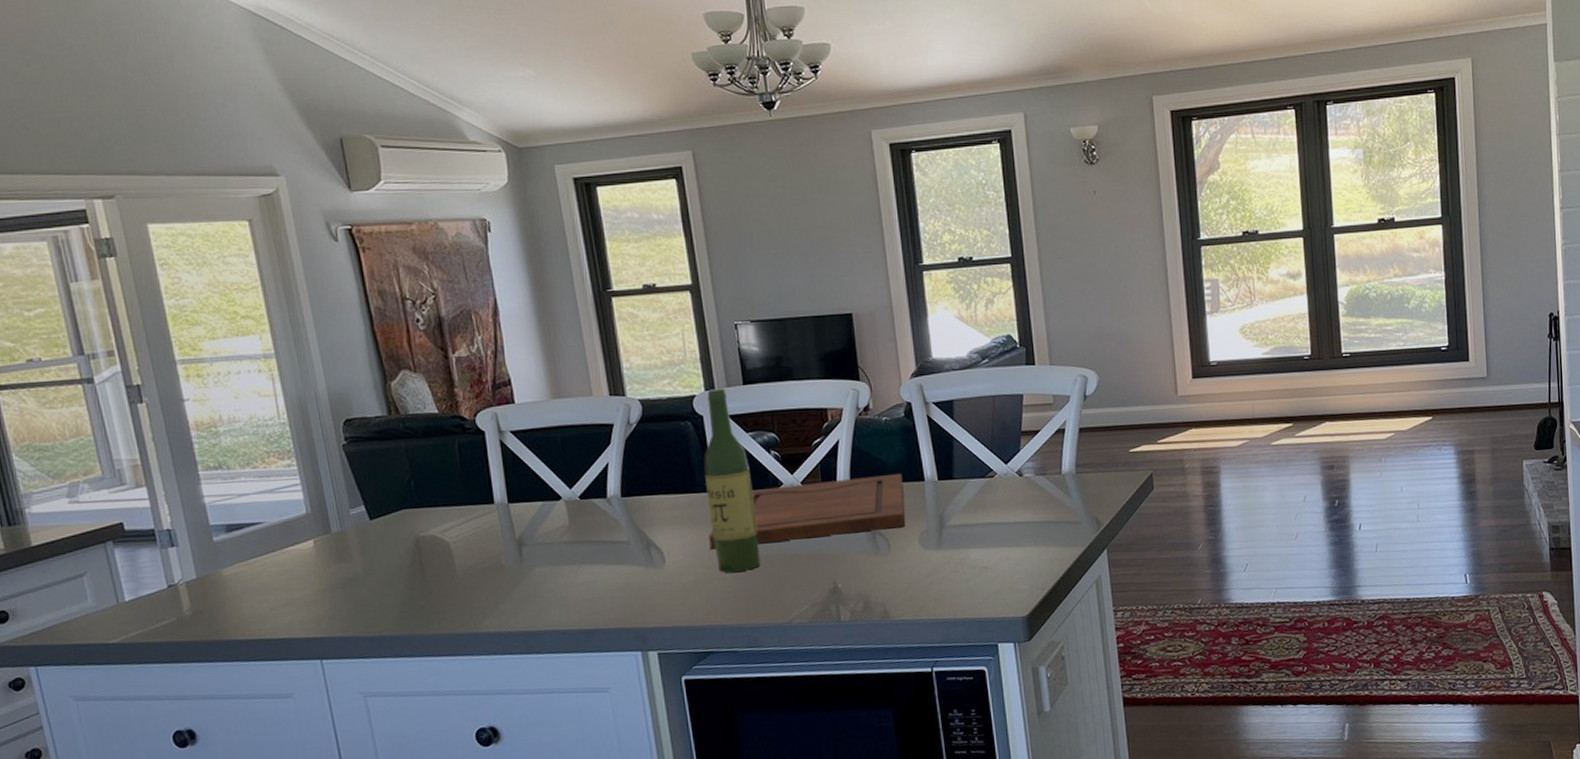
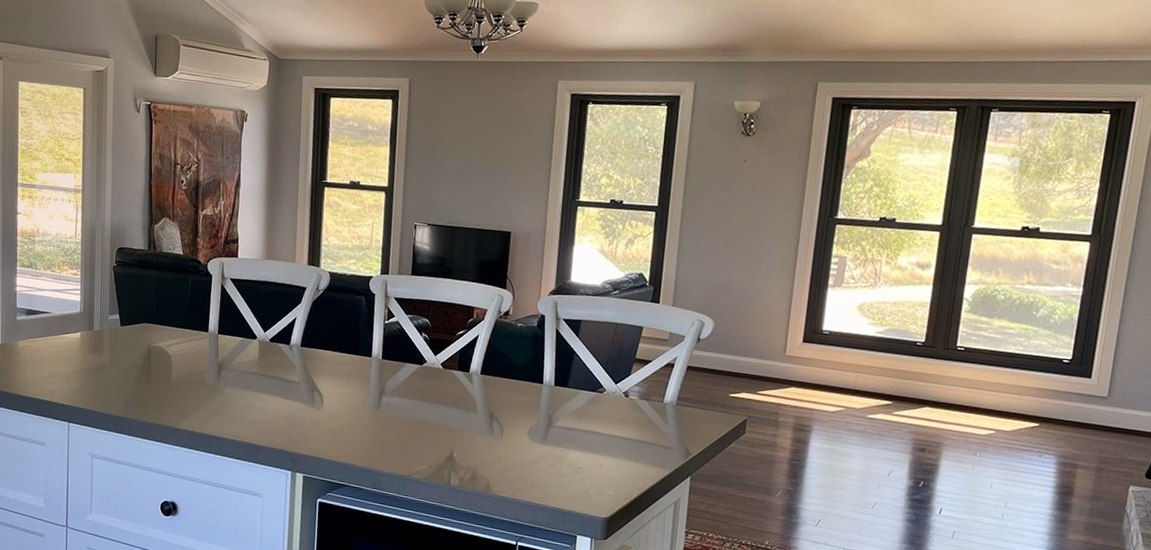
wine bottle: present [703,388,761,573] -> none [362,274,403,426]
cutting board: present [709,473,906,550] -> none [359,362,525,418]

